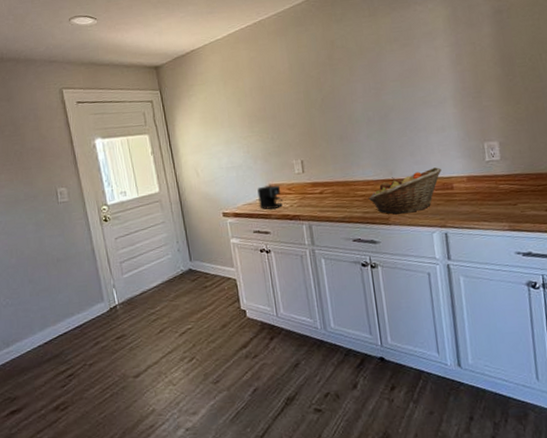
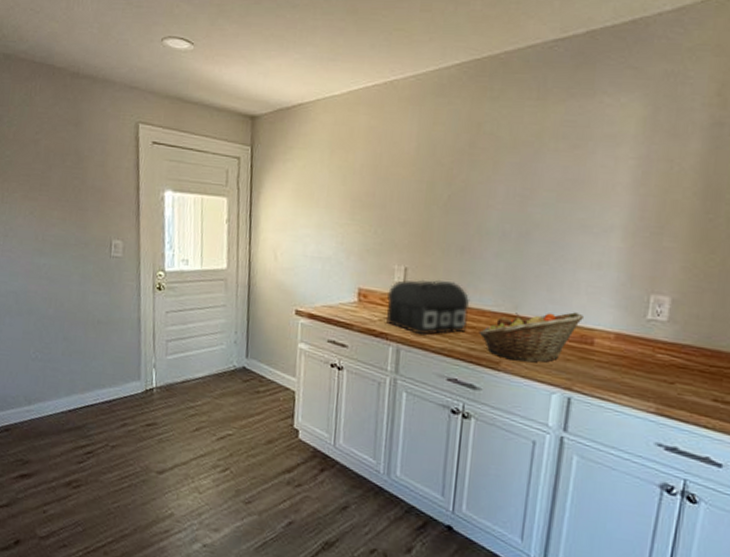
coffee maker: present [257,185,283,210] -> none [341,289,372,320]
treasure chest: none [292,164,358,211] -> present [386,279,471,335]

